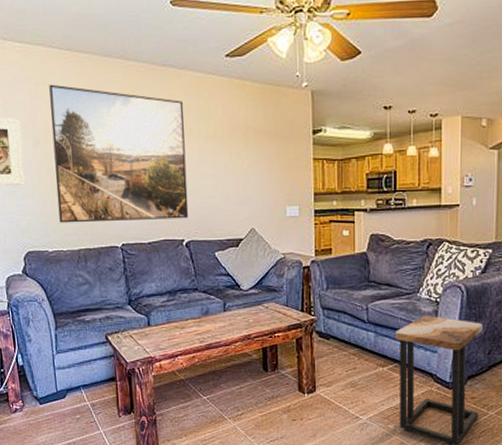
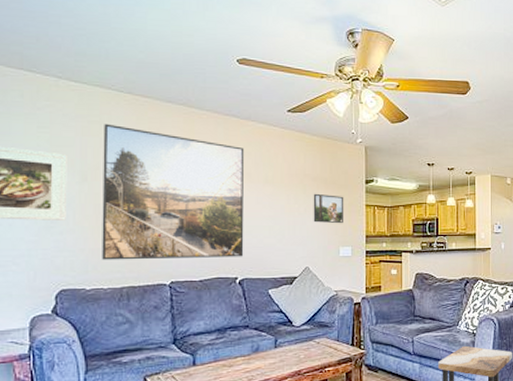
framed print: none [256,147,290,181] -> present [313,193,344,224]

